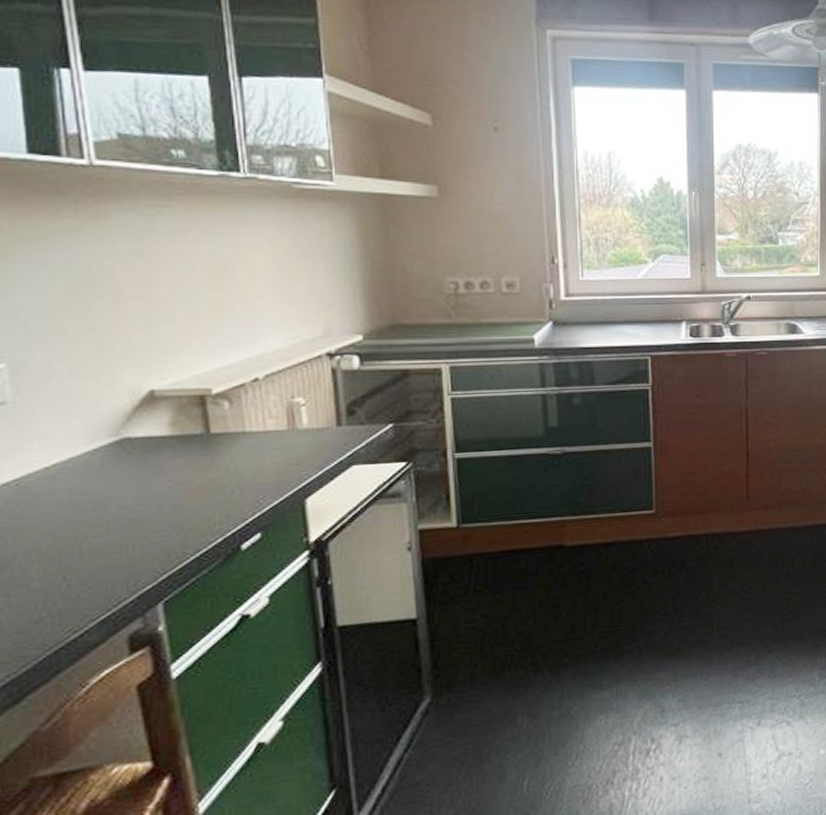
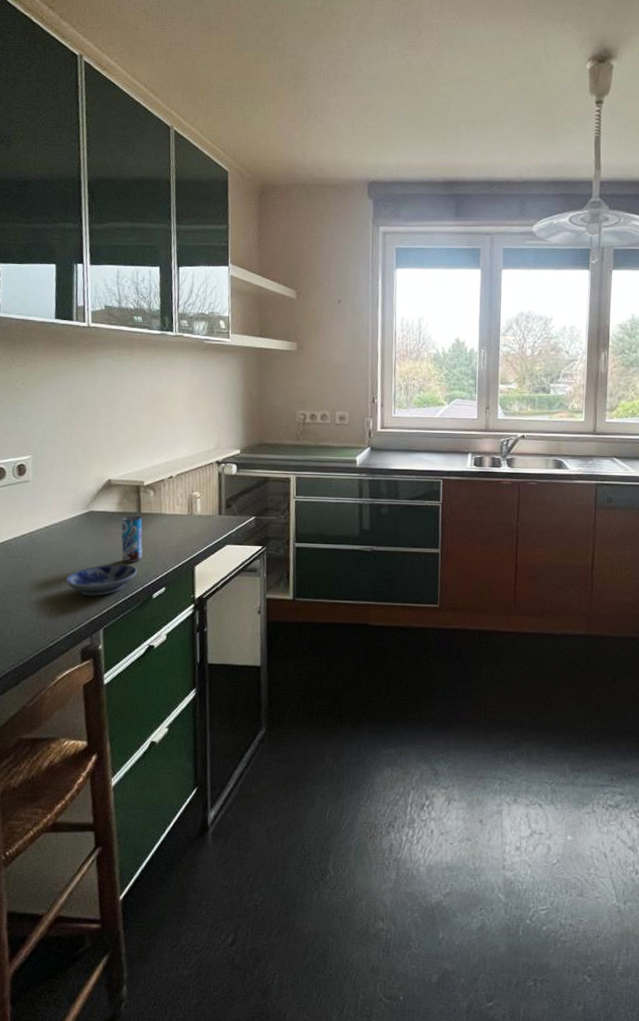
bowl: none [90,508,213,560] -> present [66,564,138,596]
beverage can: none [179,437,218,506] -> present [121,515,143,563]

